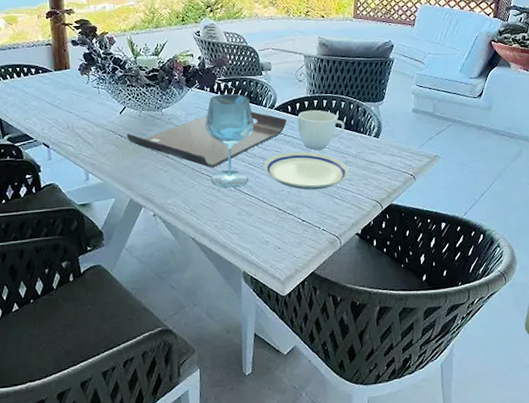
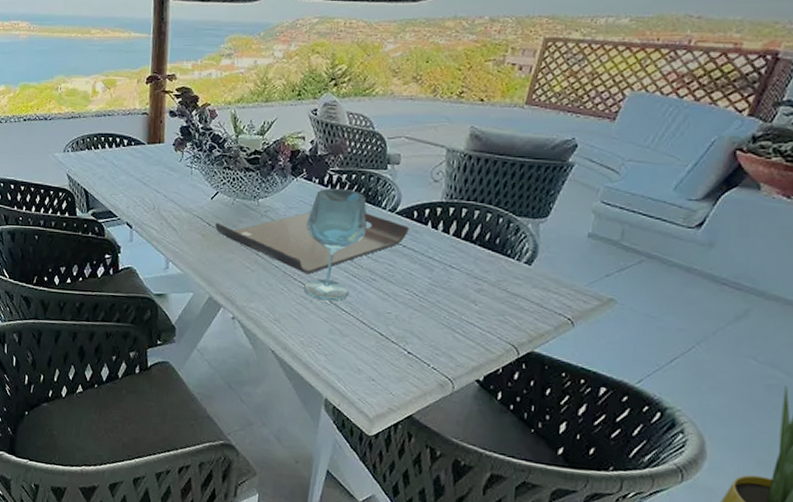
plate: present [264,151,349,190] -> none [370,268,481,319]
cup: present [297,110,345,151] -> none [422,219,486,271]

